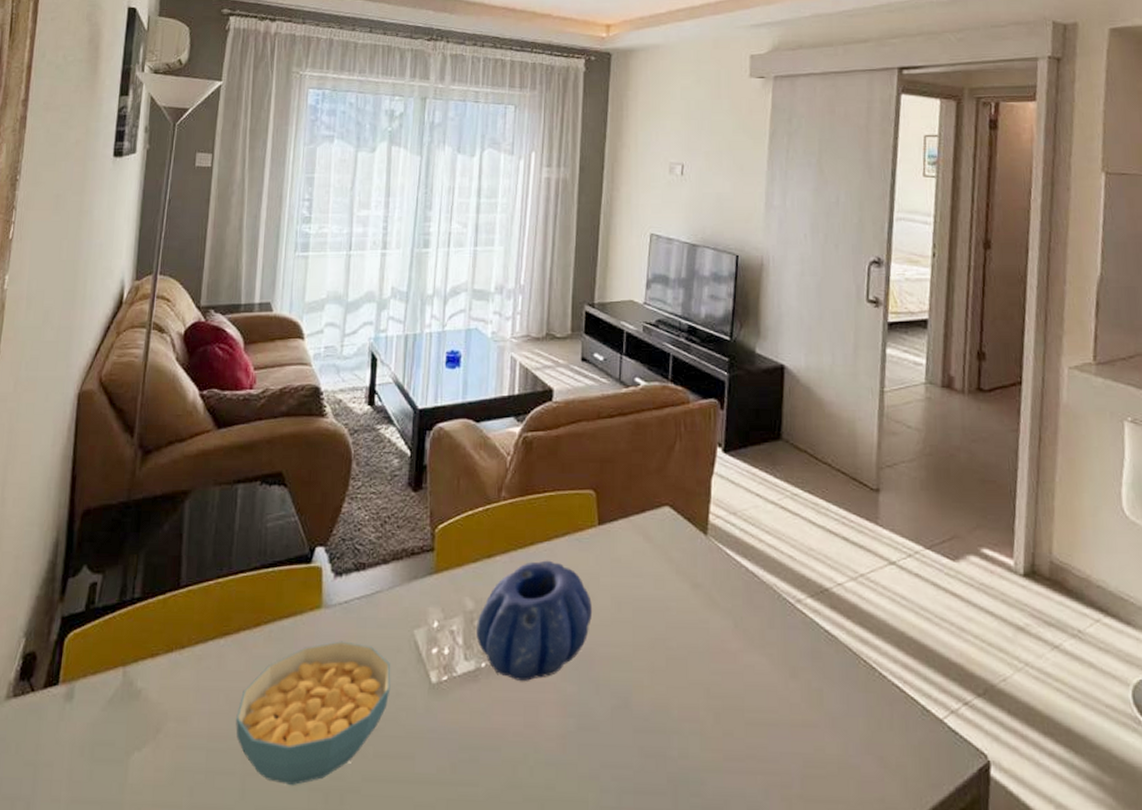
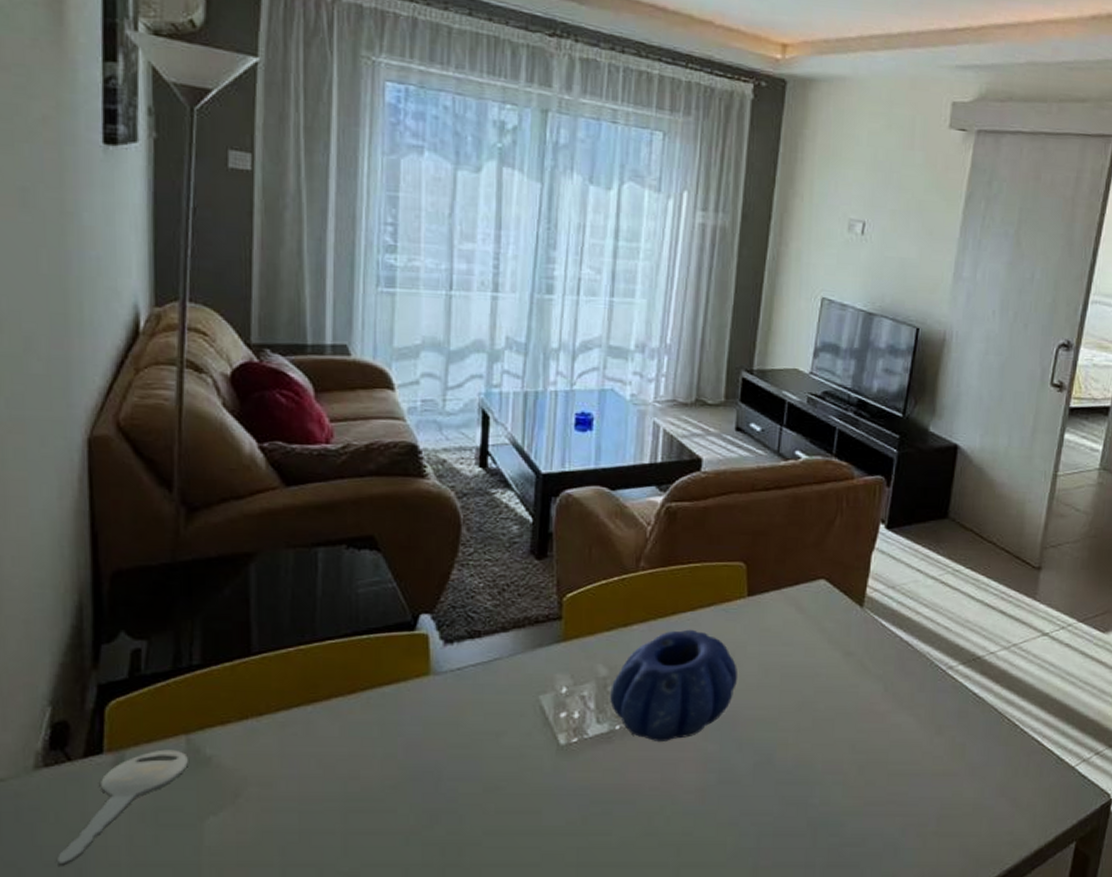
key: none [11,681,123,800] -> present [56,749,188,866]
cereal bowl: present [236,641,391,785] -> none [332,706,514,841]

